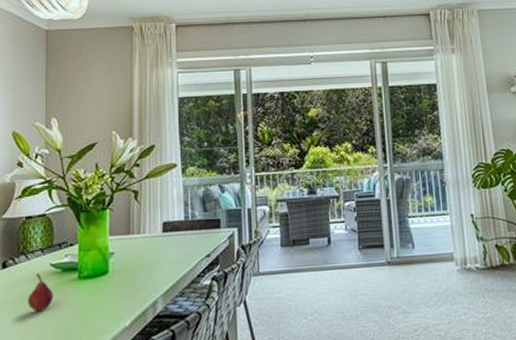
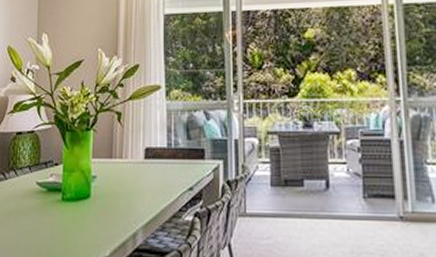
fruit: present [27,273,53,312] -> none [14,190,38,230]

